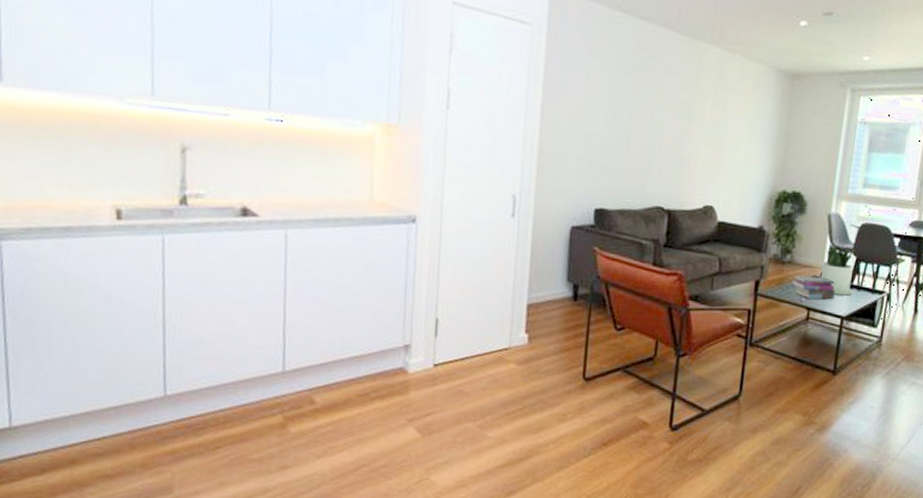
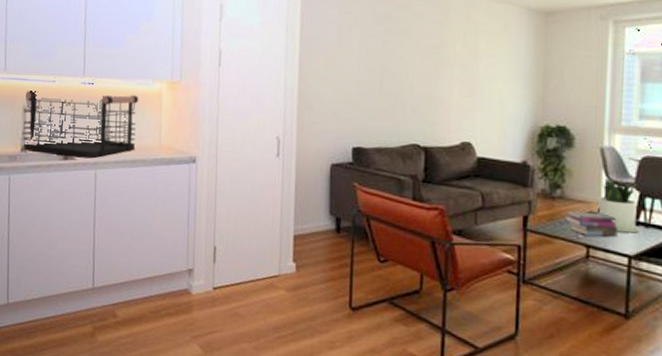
dish rack: none [183,125,345,216] -> present [23,91,139,159]

